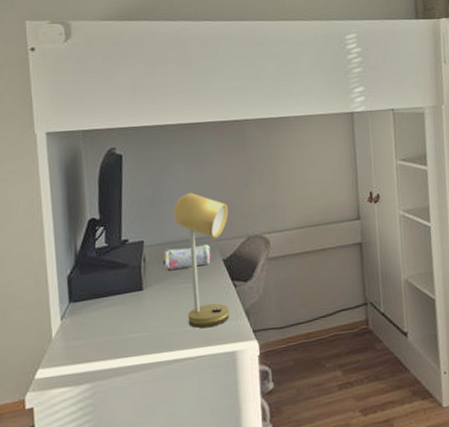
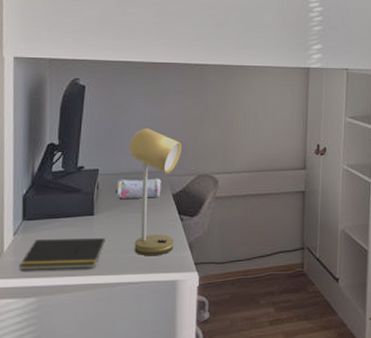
notepad: none [69,313,158,356] -> present [19,238,106,270]

